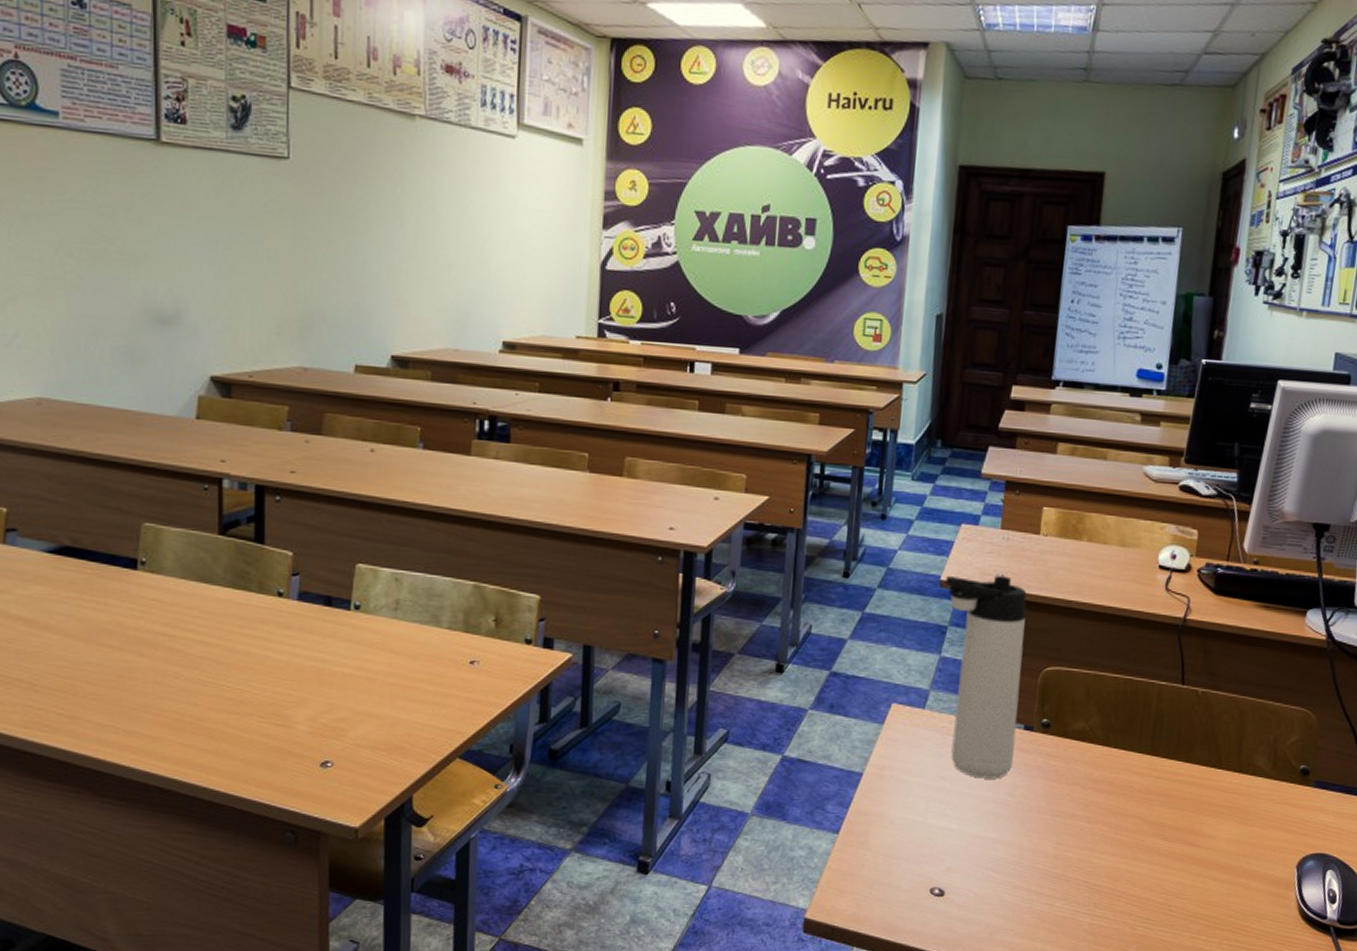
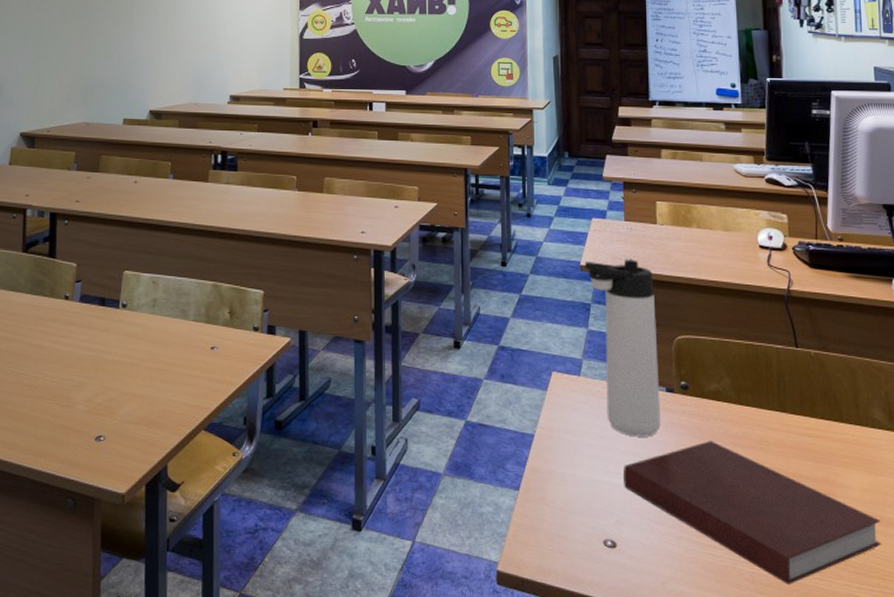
notebook: none [961,785,1243,936] -> present [624,441,882,585]

